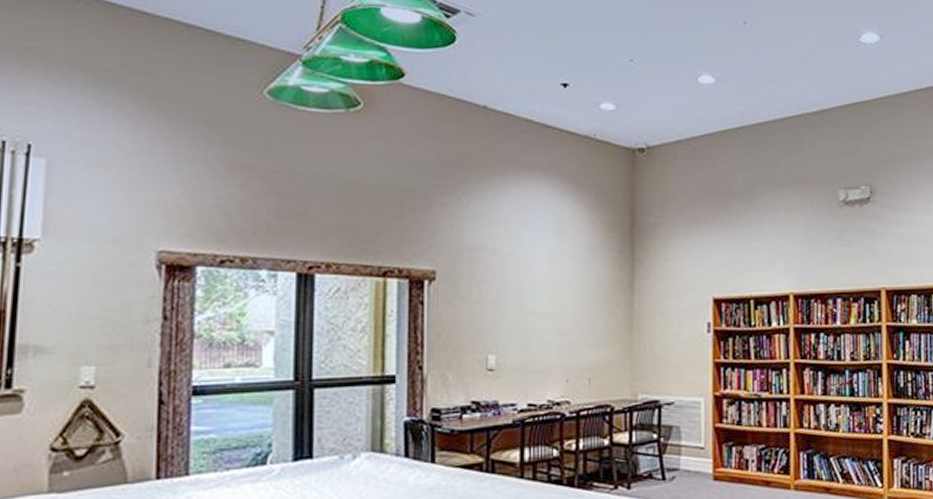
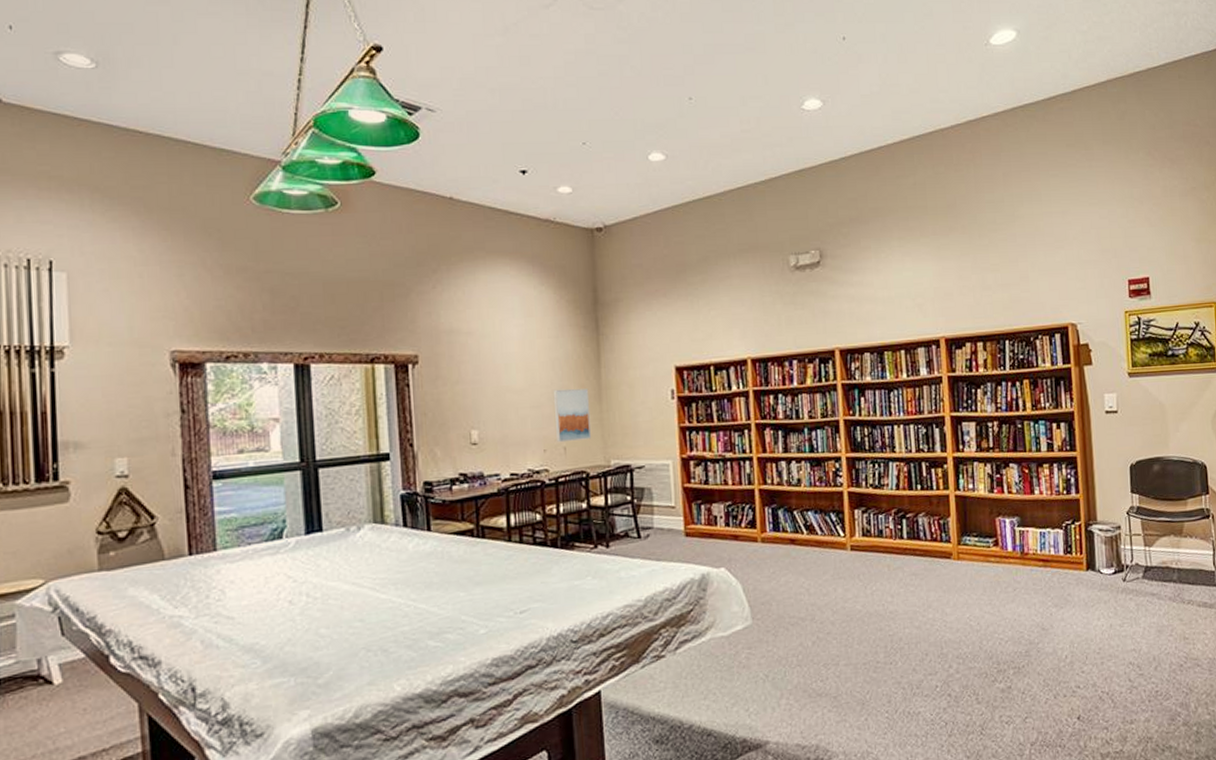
wall art: none [580,315,620,373] -> present [553,388,592,443]

